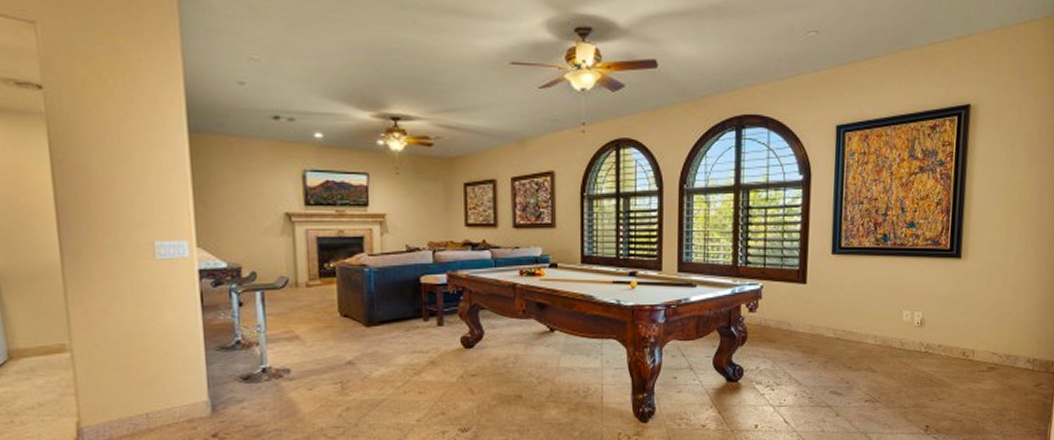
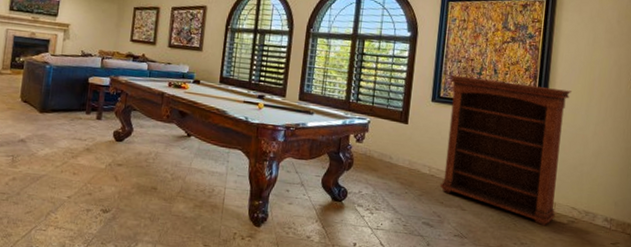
bookshelf: none [847,219,989,377] -> present [440,75,572,226]

